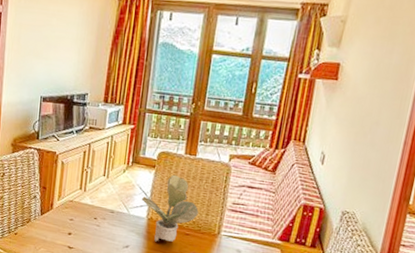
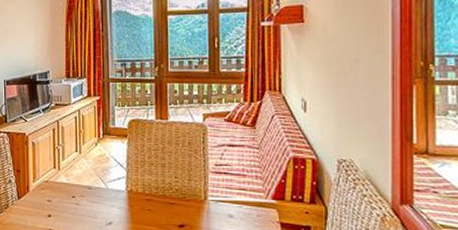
potted plant: present [141,174,199,242] -> none [117,141,180,215]

